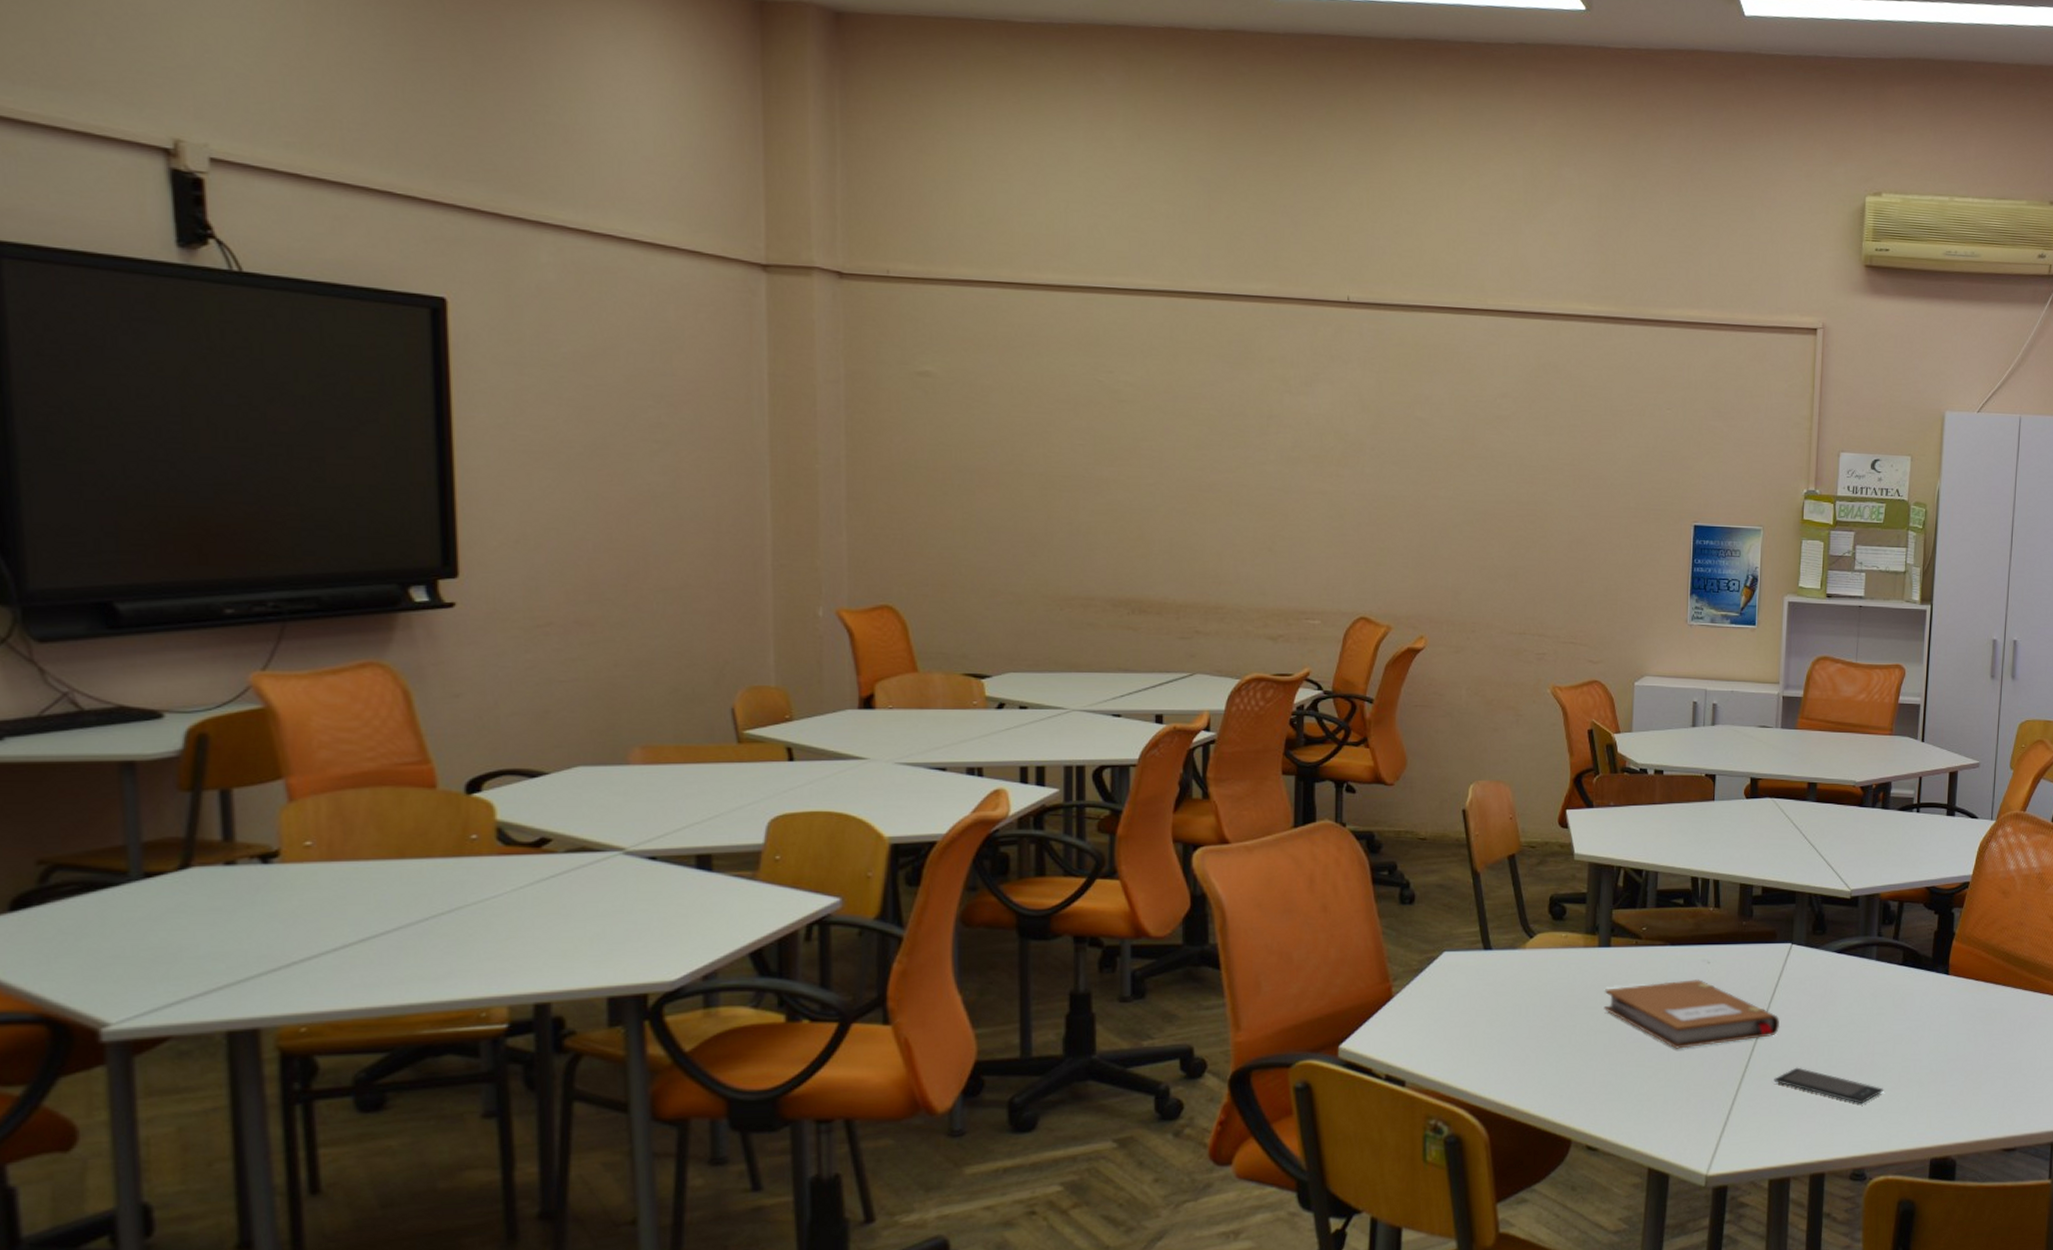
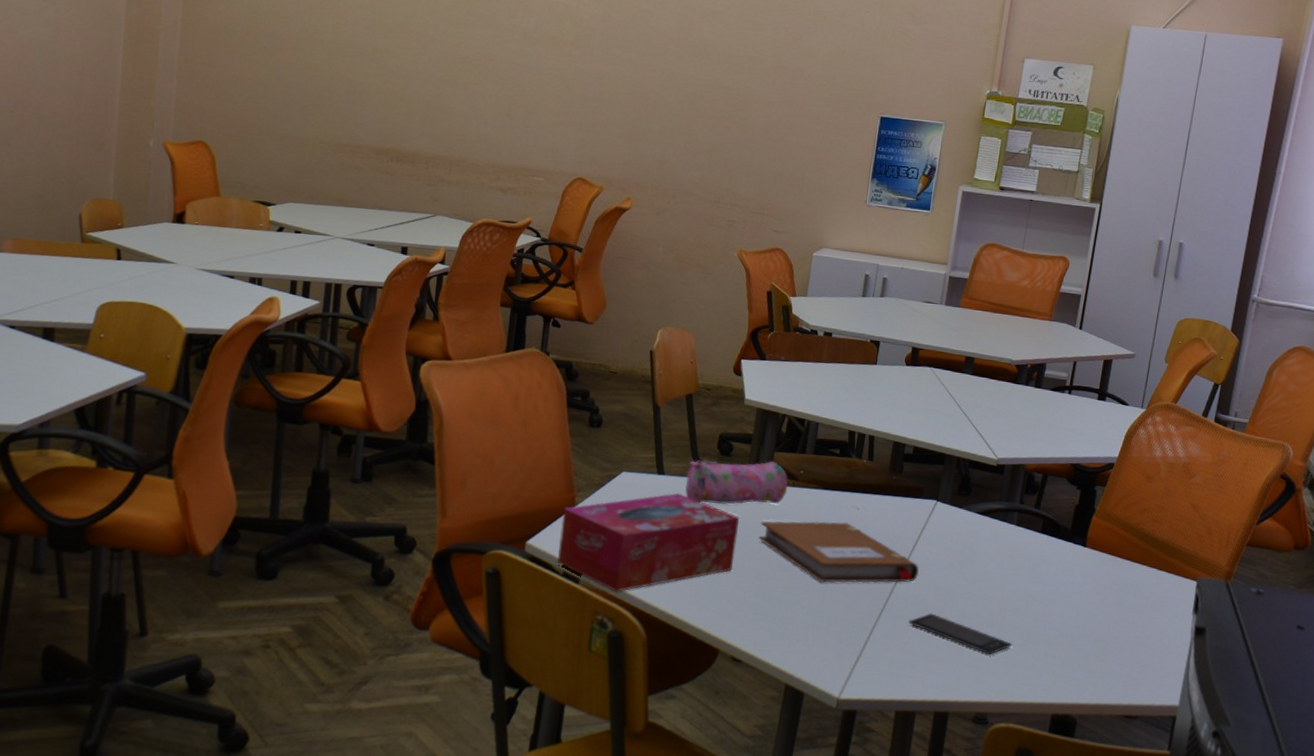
tissue box: none [1377,968,1581,1090] -> present [558,493,739,592]
pencil case: none [1516,920,1630,977] -> present [684,459,788,505]

